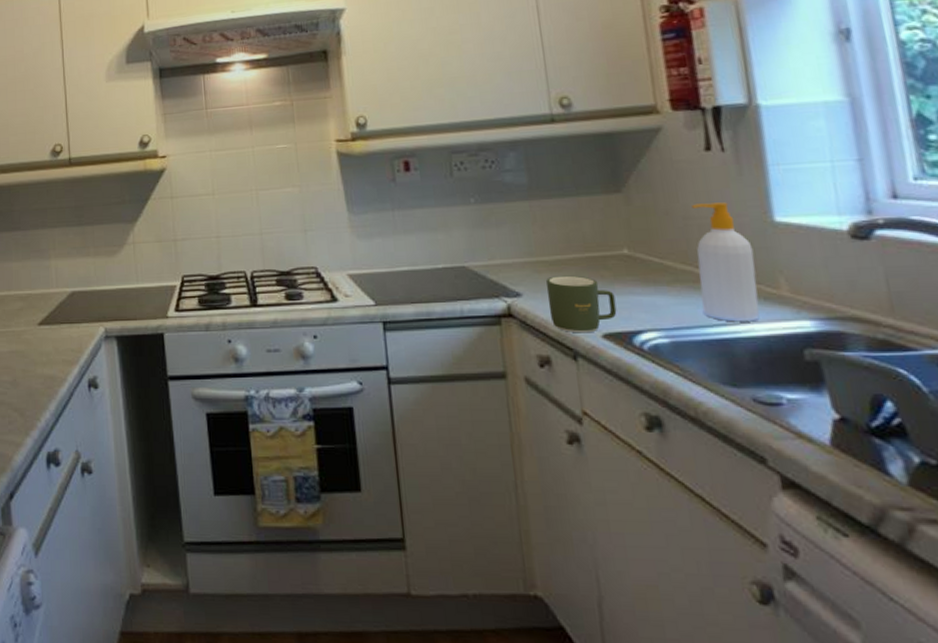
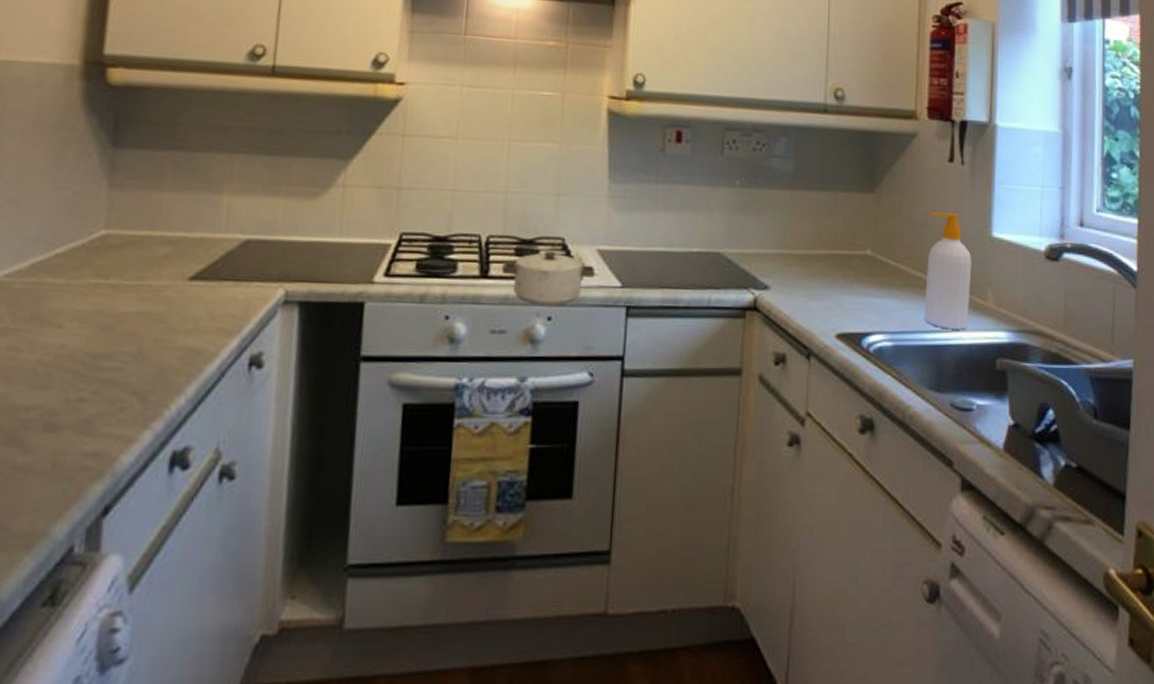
cooking pot: none [267,279,350,326] -> present [501,250,596,306]
mug: present [546,275,617,333] -> none [792,271,853,332]

